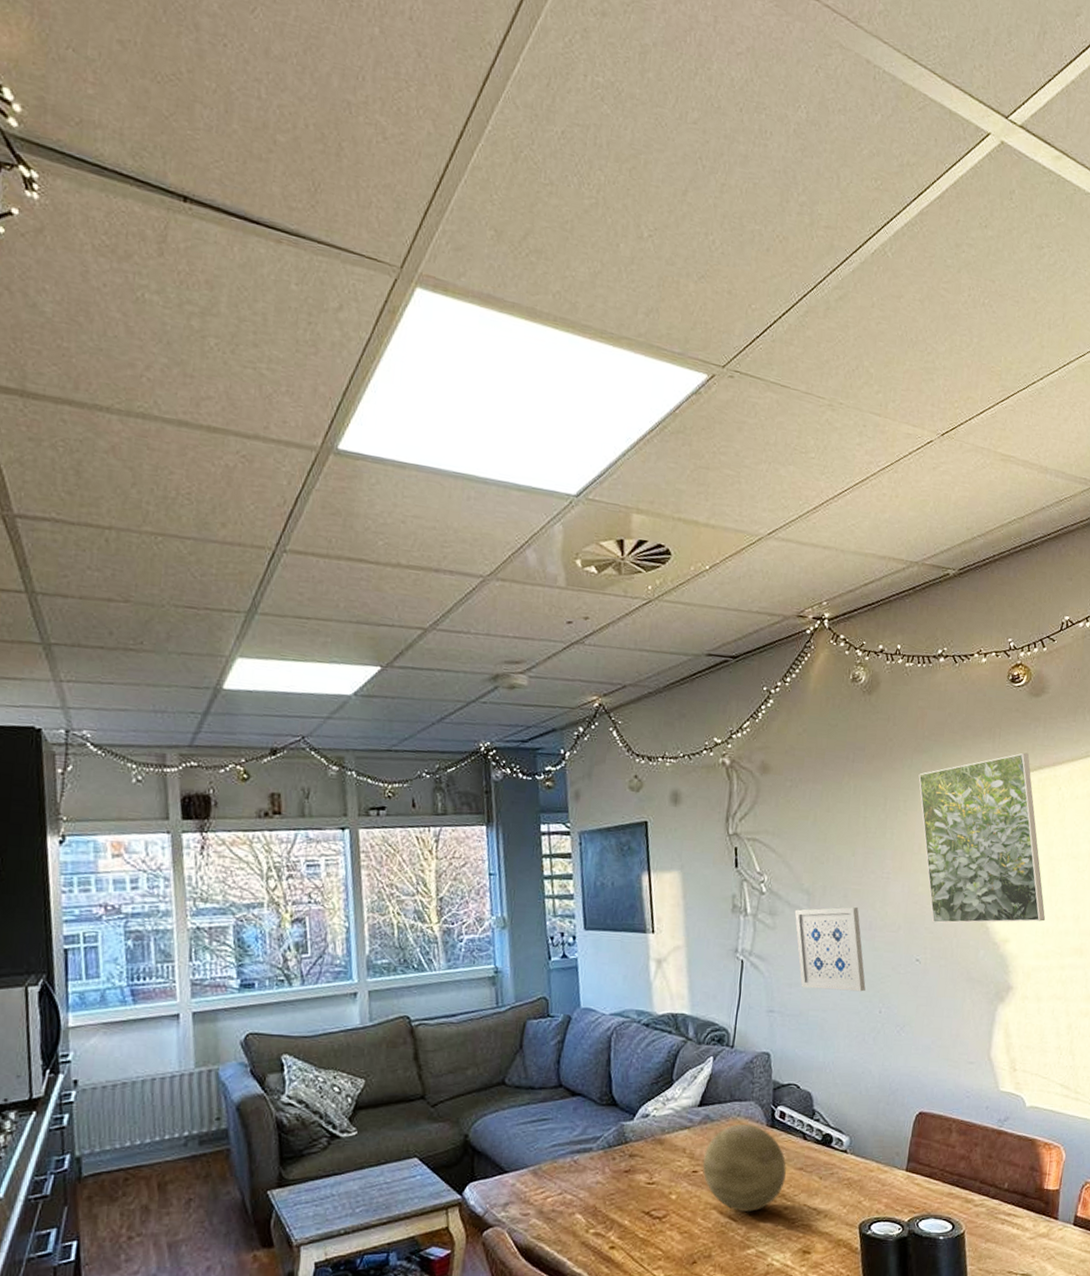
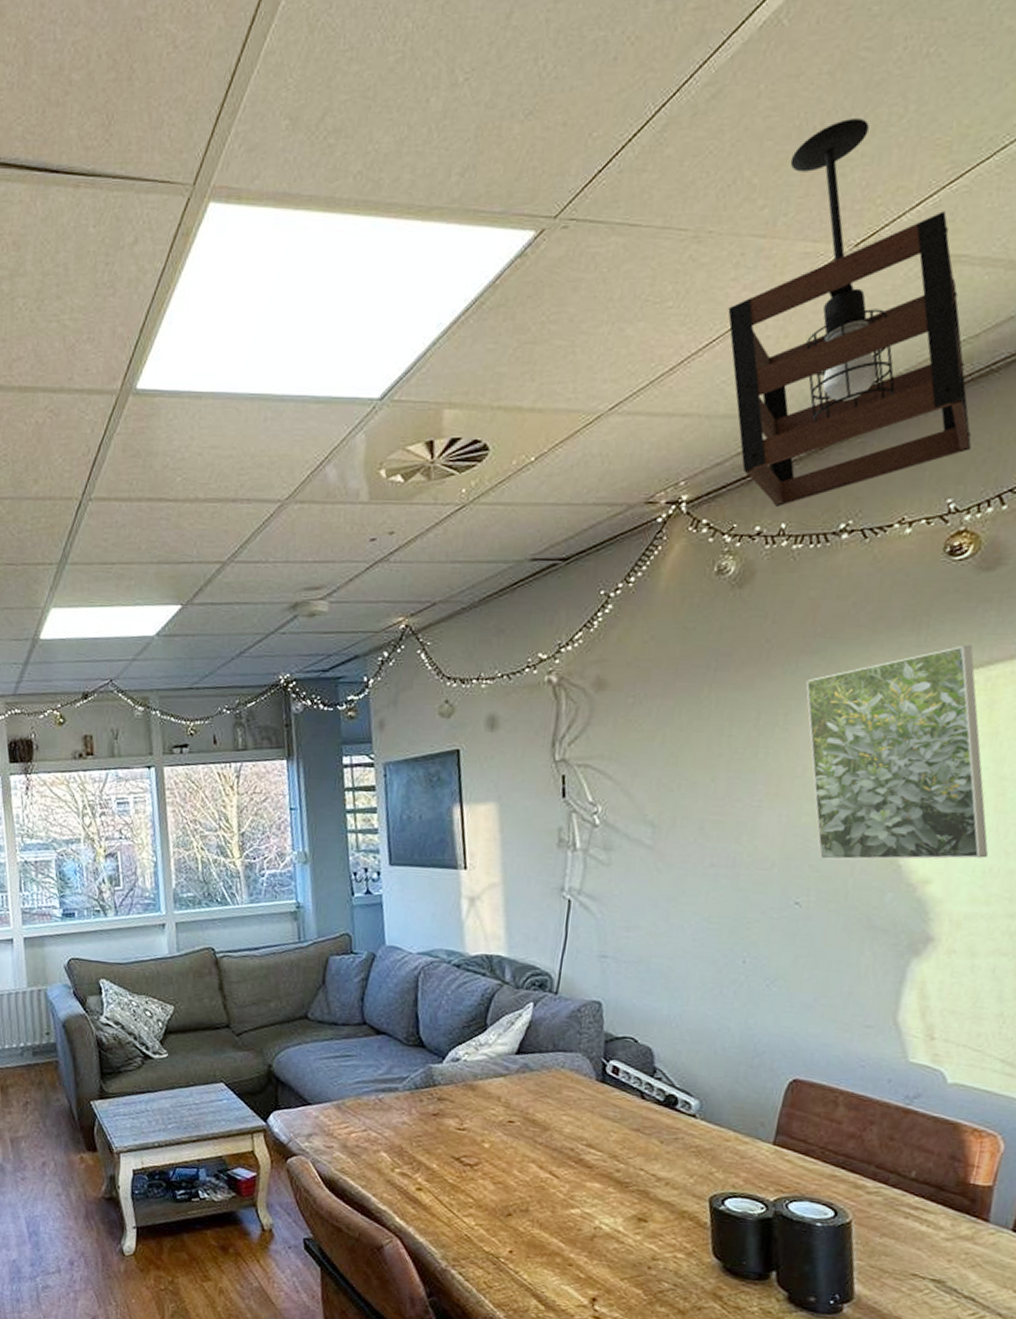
decorative ball: present [702,1123,786,1213] -> none [519,1075,620,1171]
wall art: present [794,906,866,992] -> none [635,840,726,939]
pendant light: none [855,338,1023,631] -> present [728,119,972,506]

